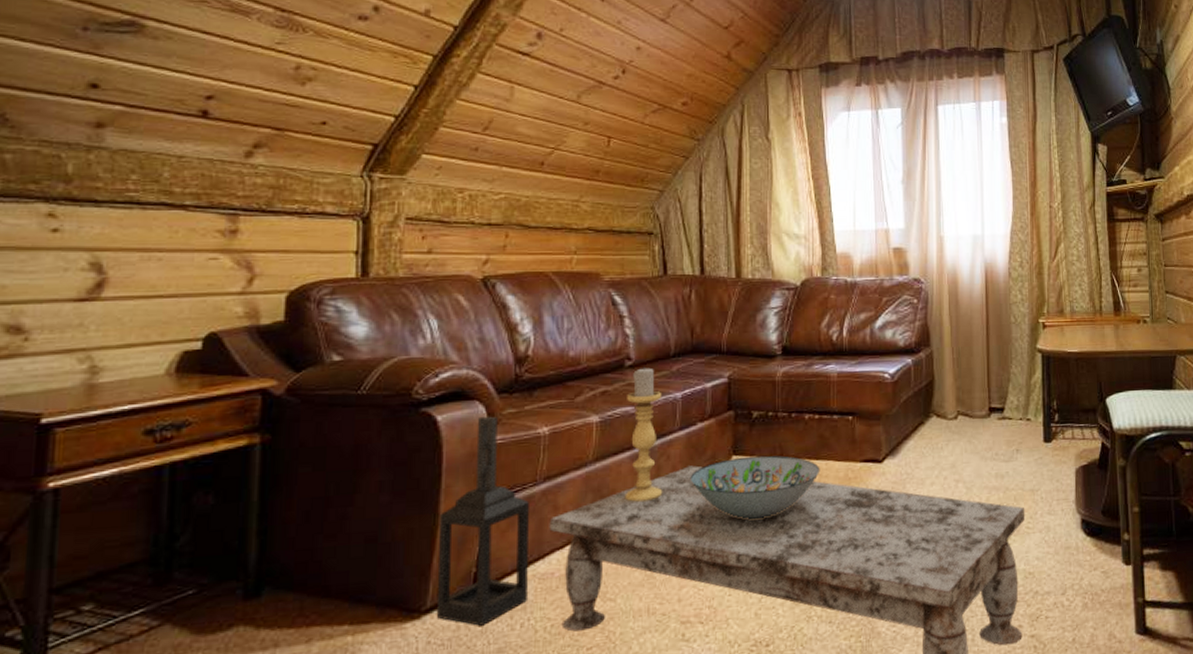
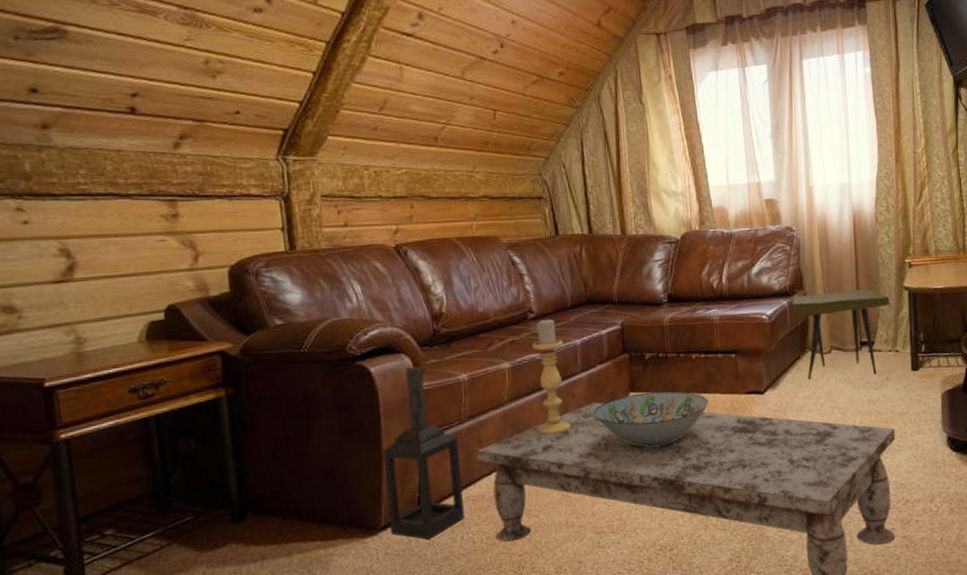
side table: none [918,349,1022,449] -> present [793,289,890,380]

